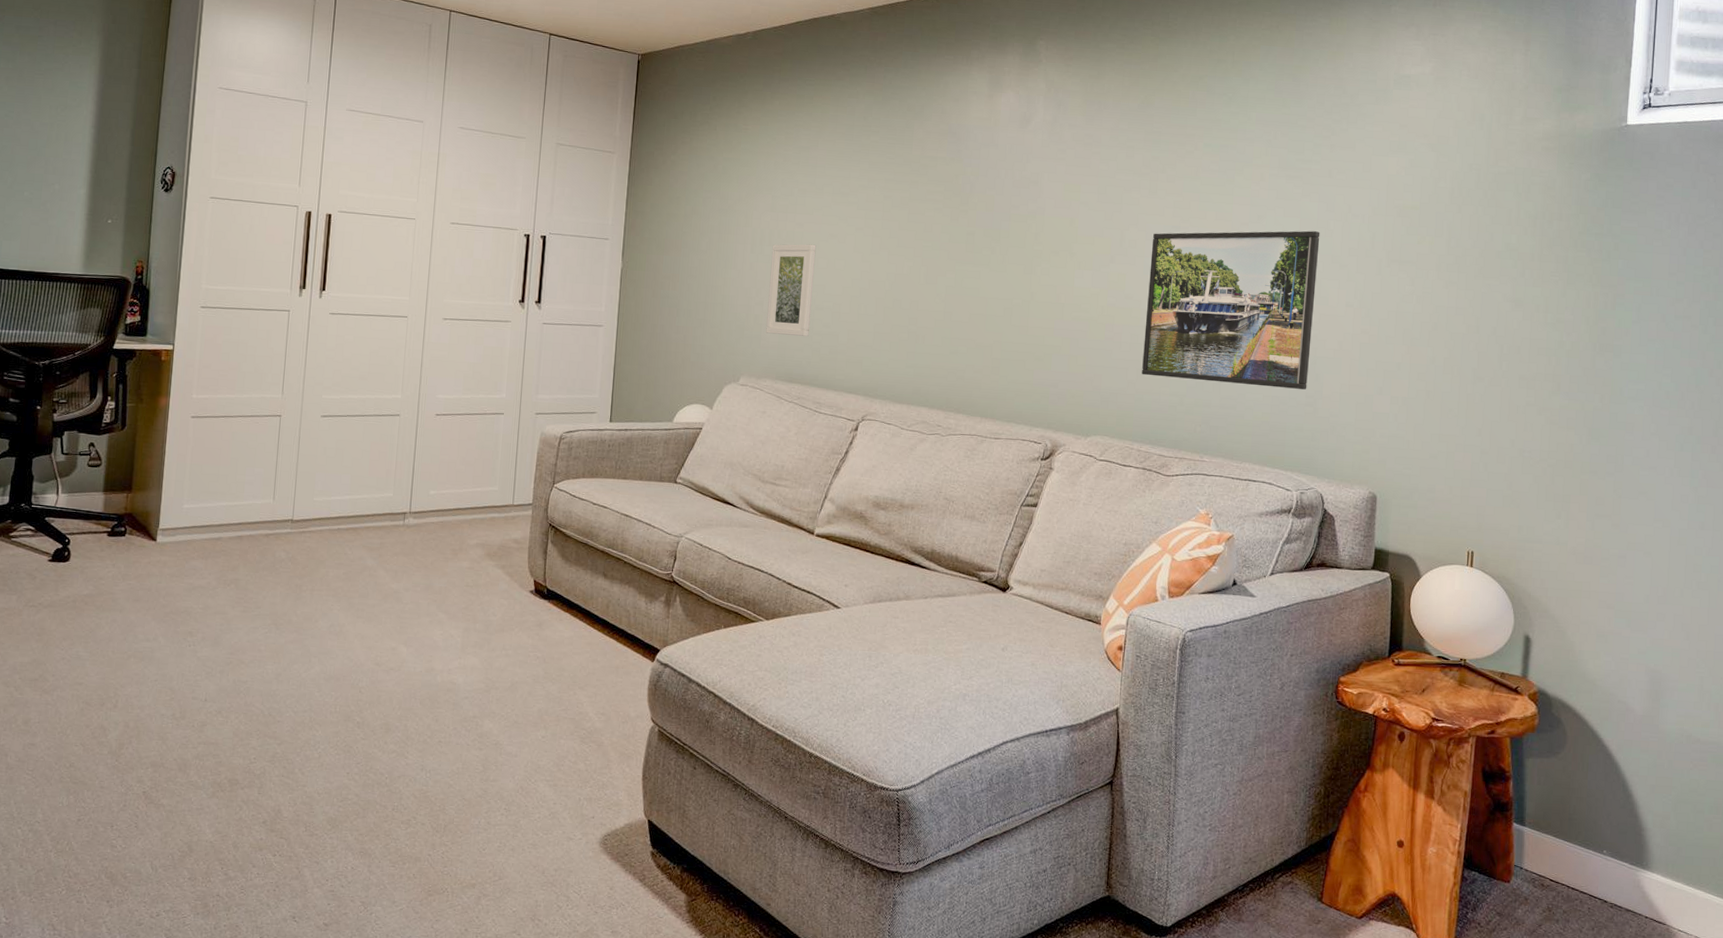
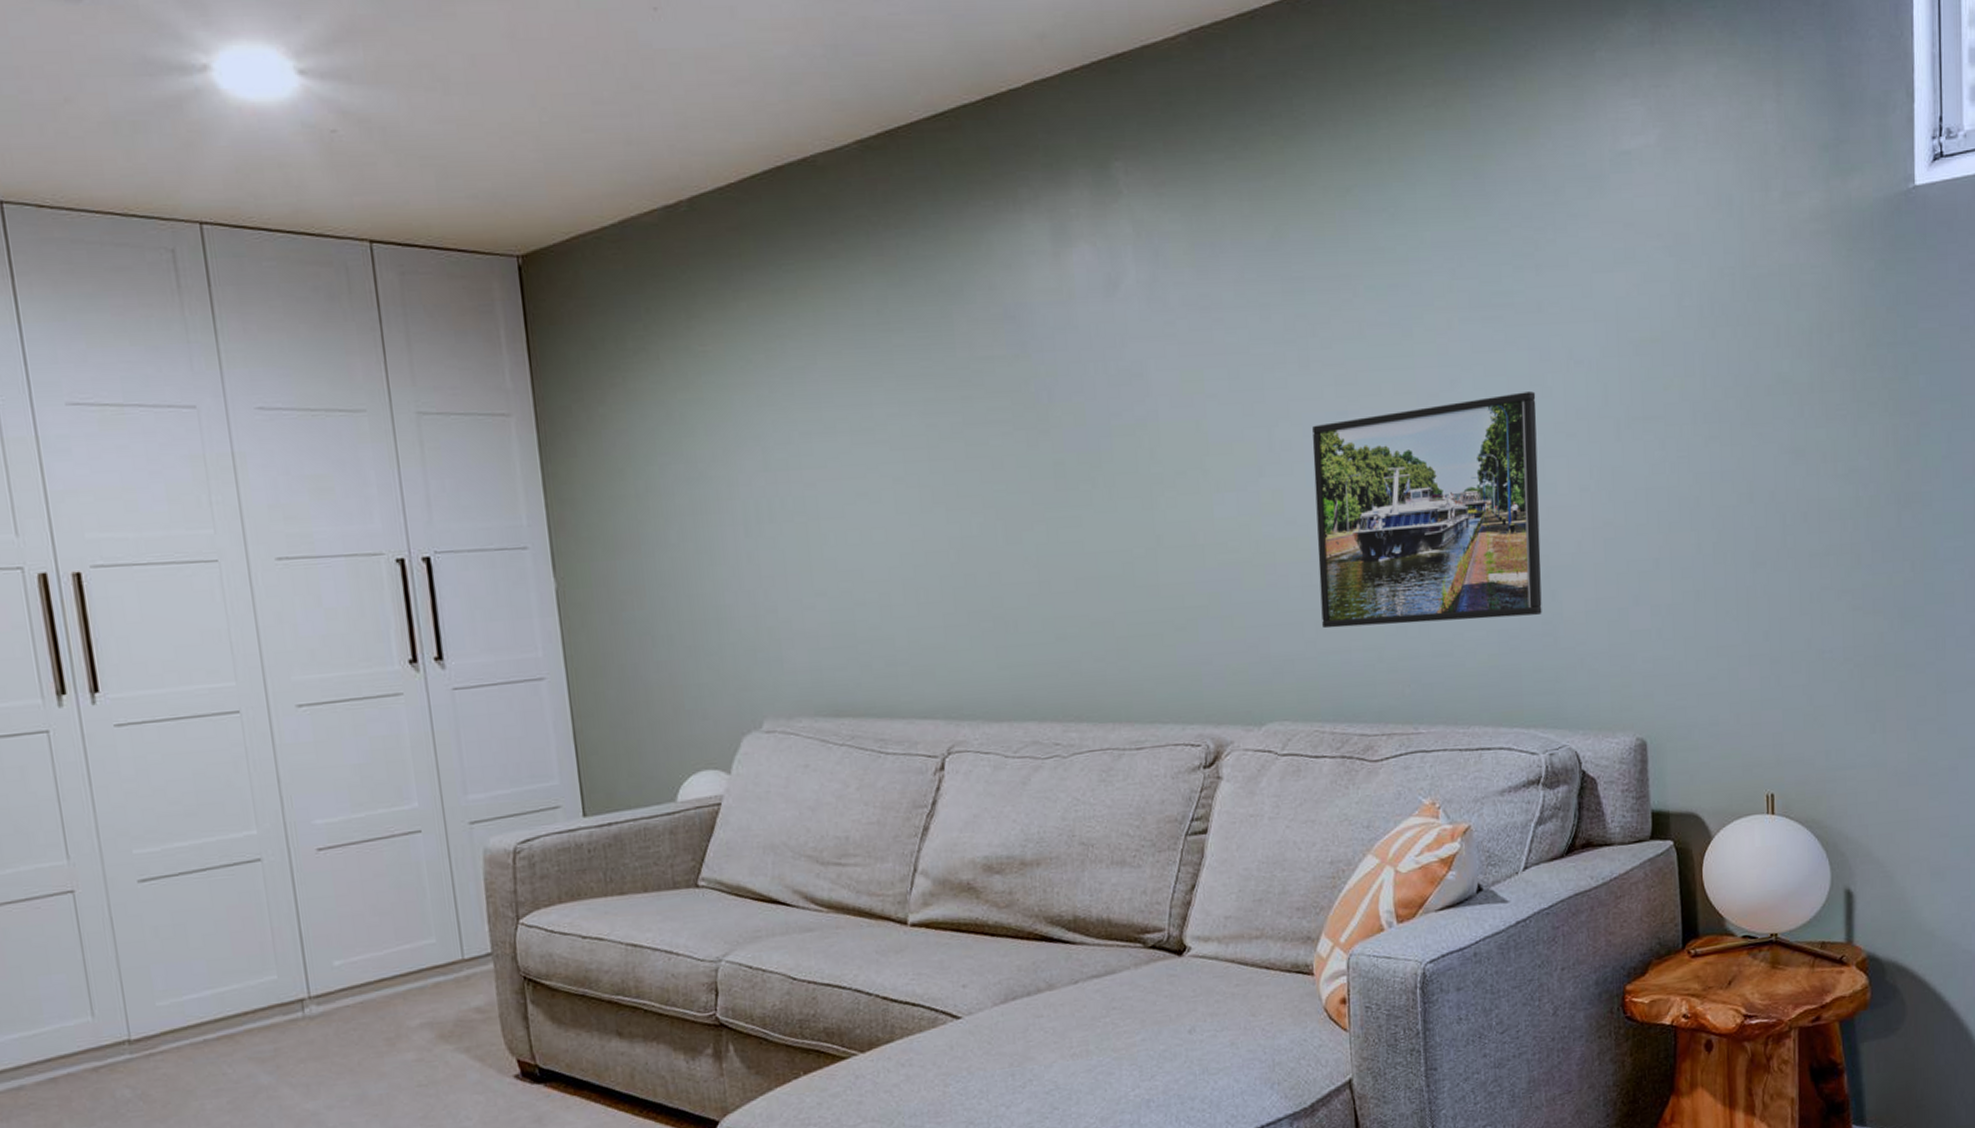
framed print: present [766,244,816,336] -> none [775,511,852,652]

